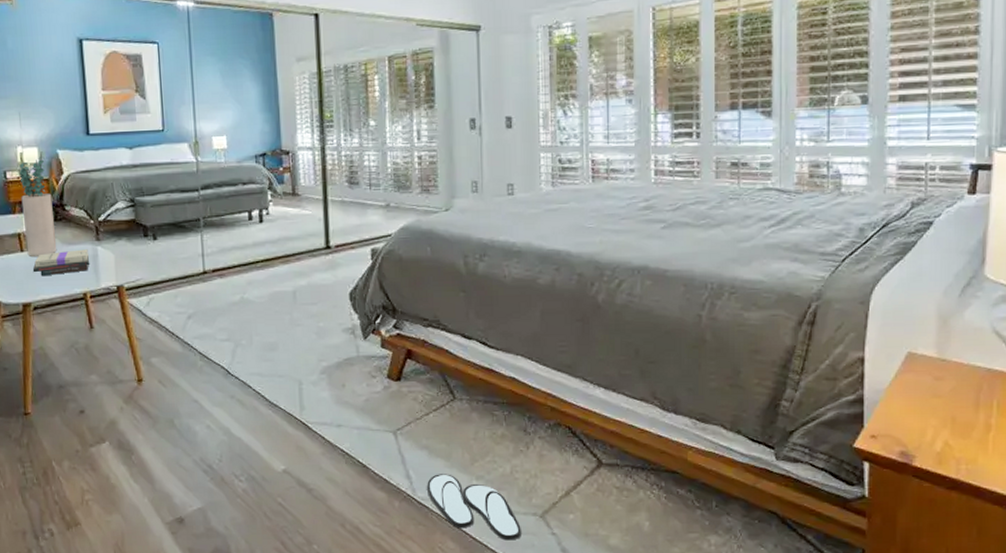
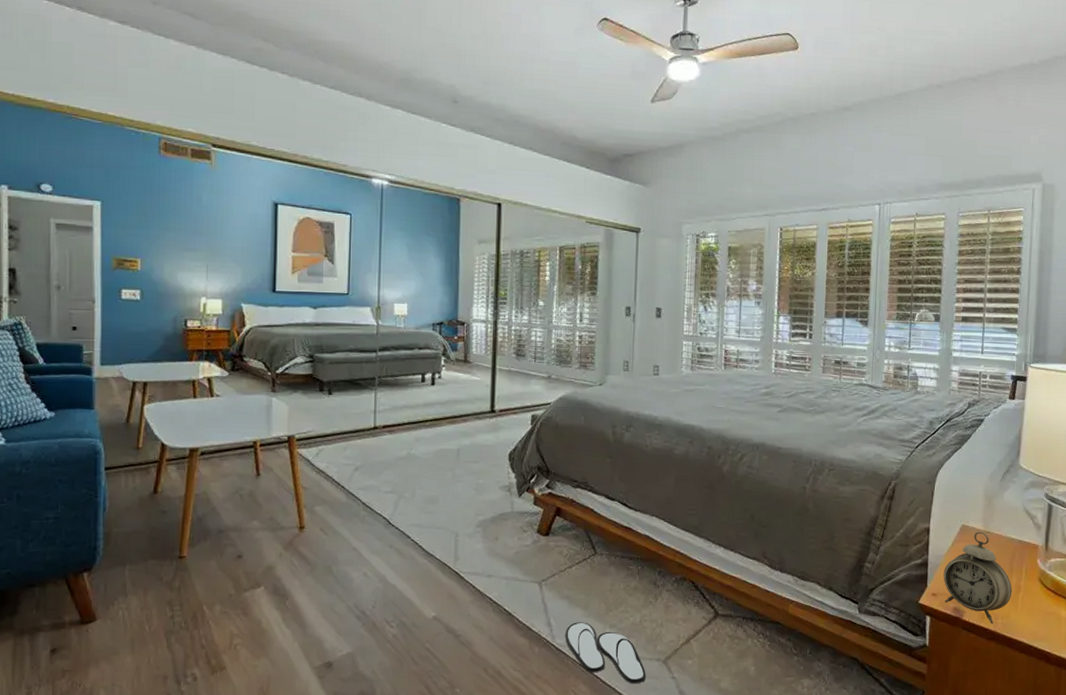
vase: present [19,151,57,258] -> none [199,304,232,404]
books: present [32,249,90,277] -> none [204,399,264,423]
alarm clock: none [885,359,980,471] -> present [943,531,1013,624]

